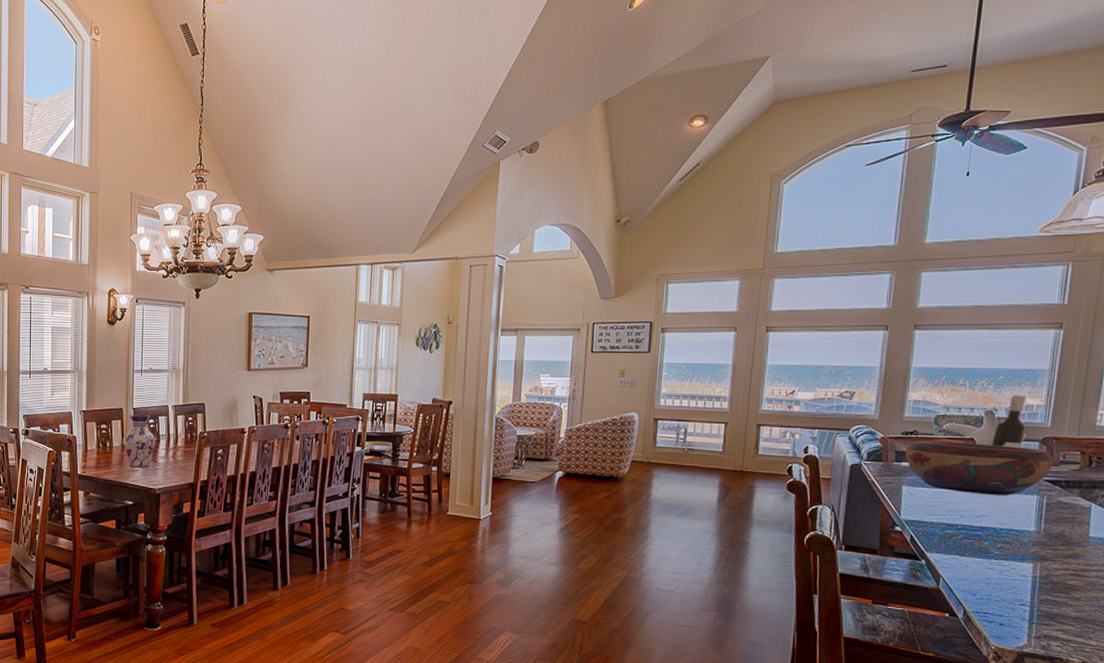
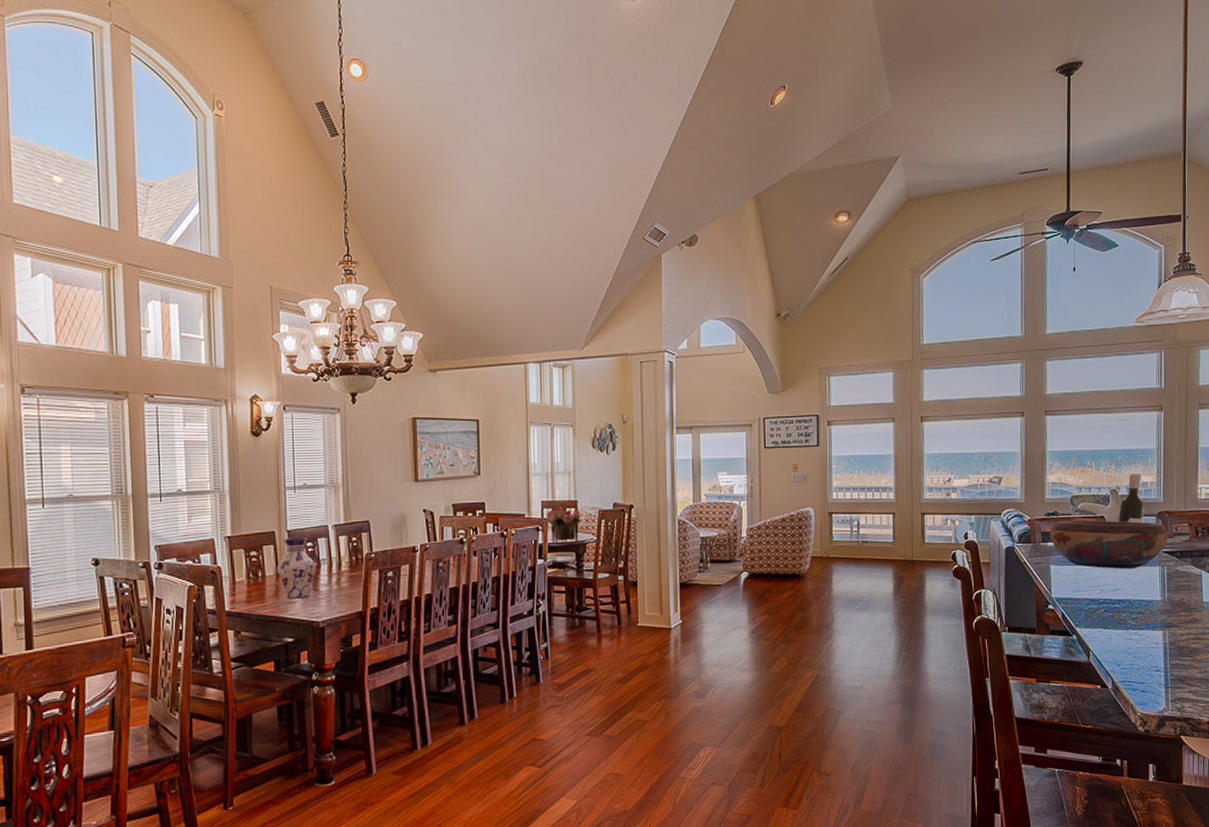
bouquet: none [366,398,401,431] -> present [546,505,582,541]

